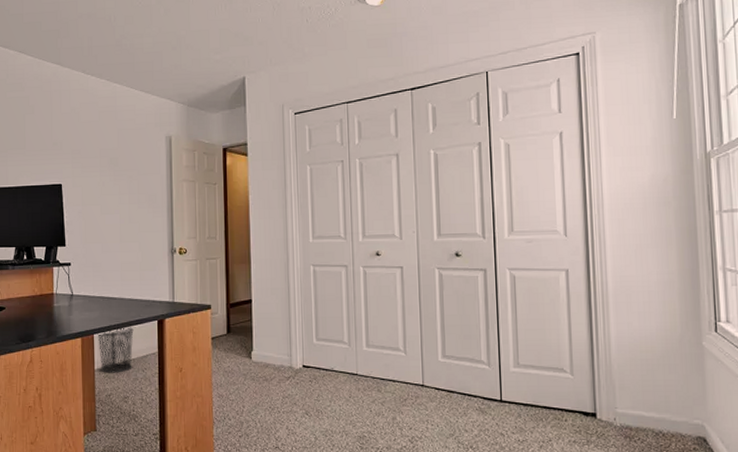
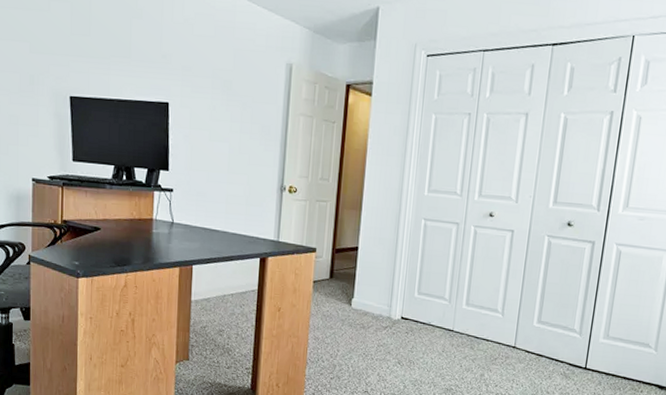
waste bin: present [97,327,134,373] -> none [196,261,235,307]

